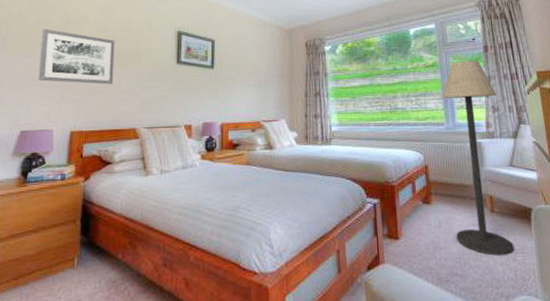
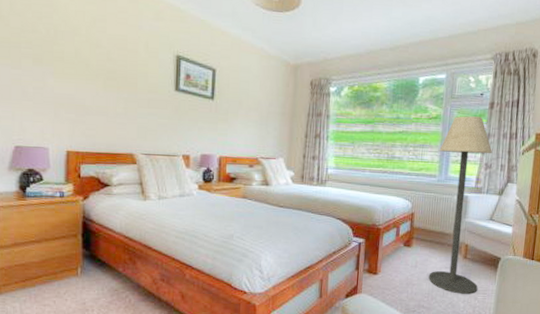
wall art: present [38,28,115,85] -> none [28,37,109,106]

